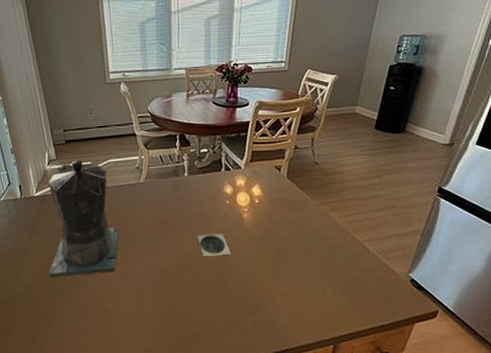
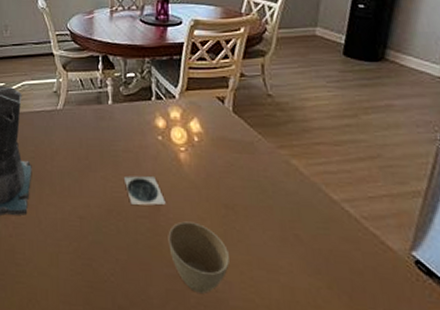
cup: none [232,266,279,318] -> present [168,221,230,294]

